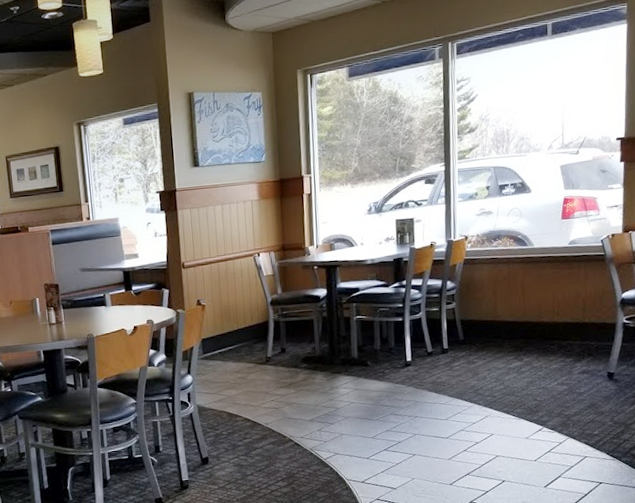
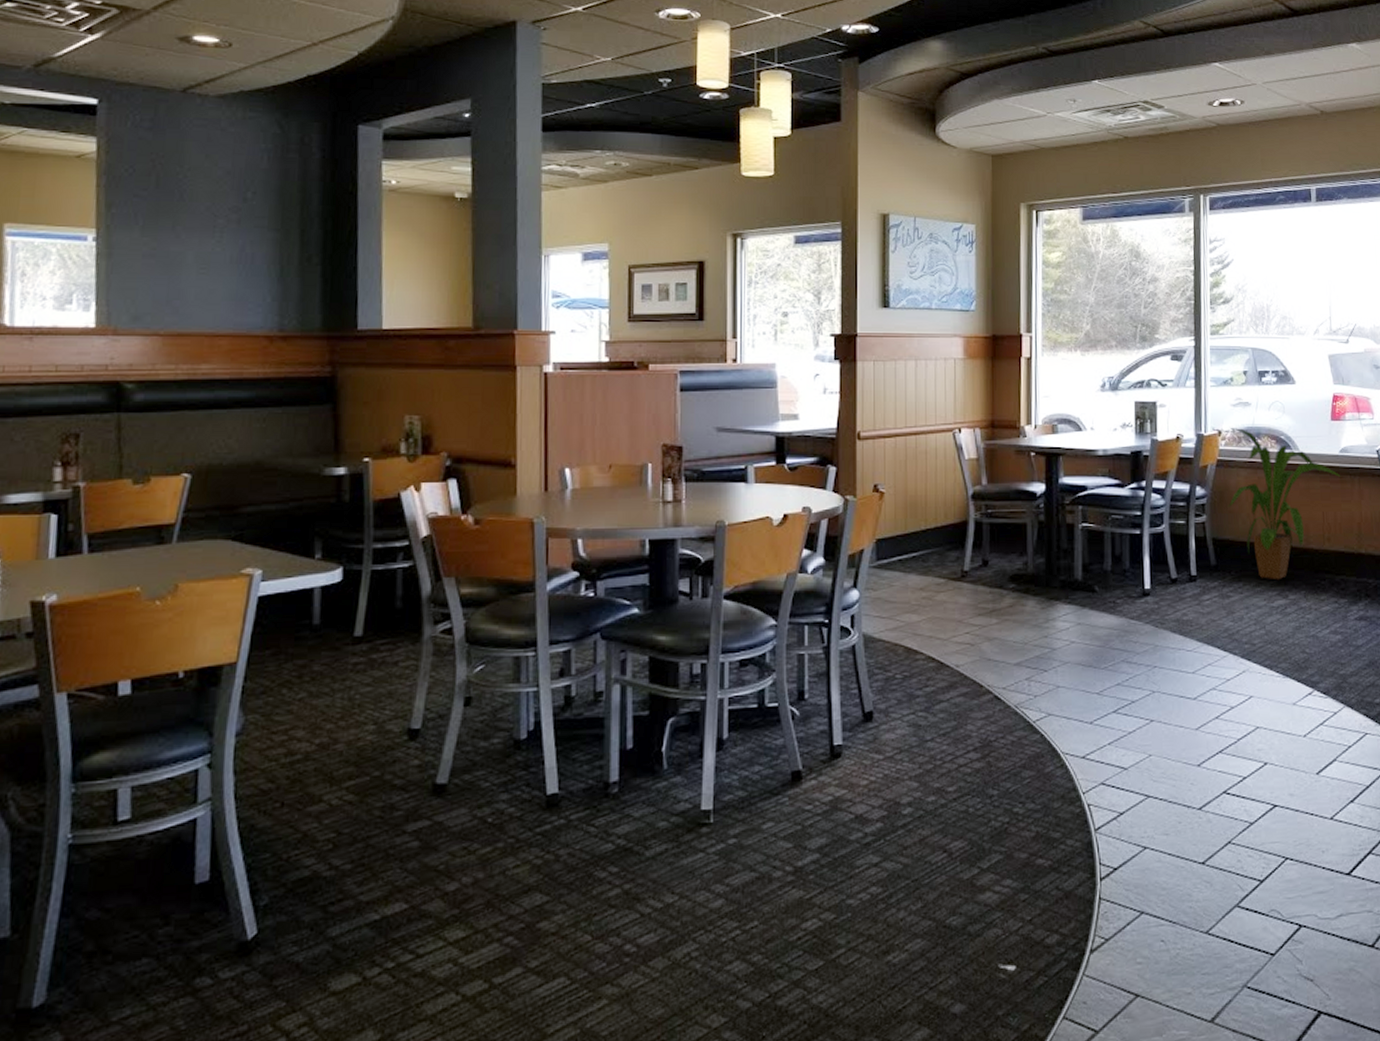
house plant: none [473,233,569,348] -> present [1228,428,1341,580]

